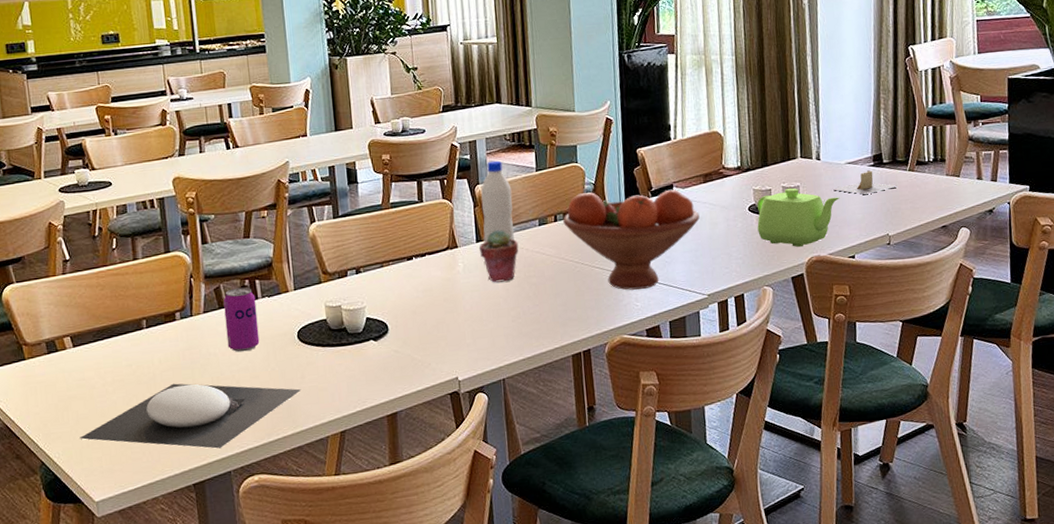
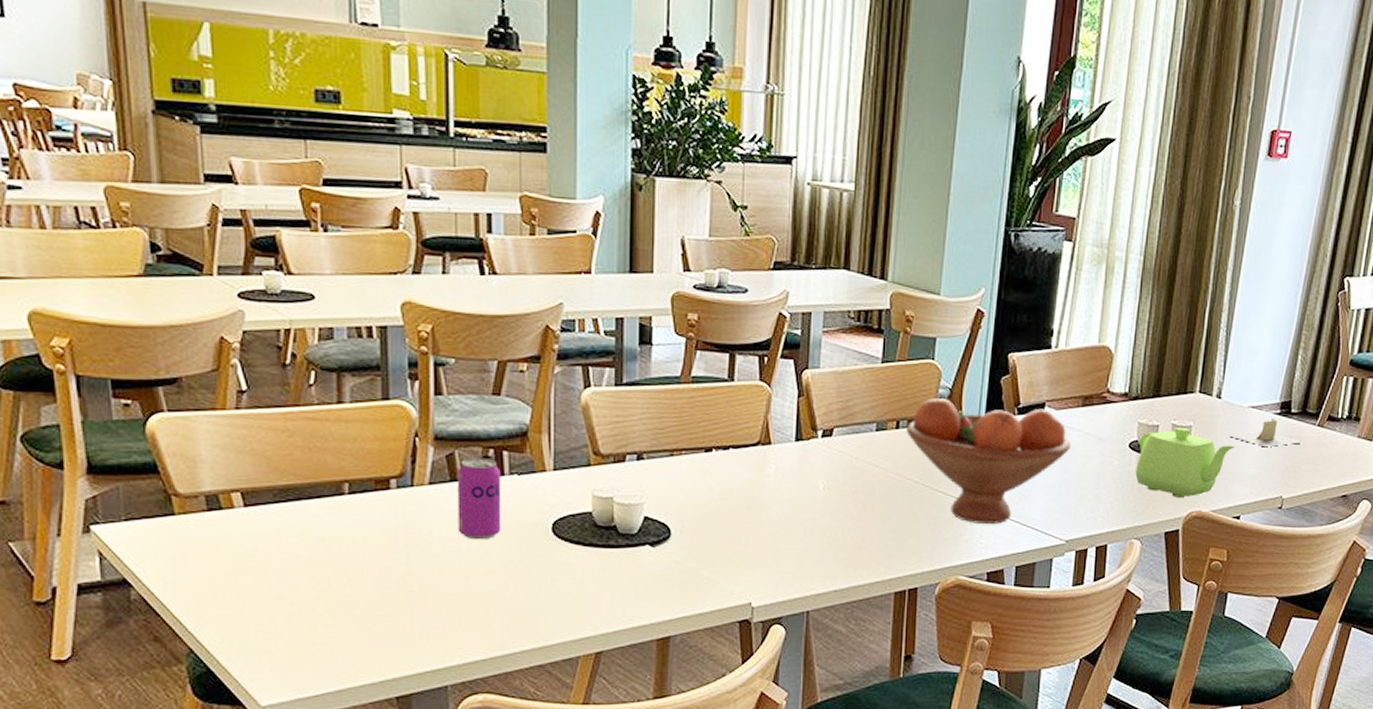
plate: present [79,383,302,449] -> none [245,569,551,657]
potted succulent: present [478,229,519,283] -> none [797,428,848,494]
water bottle: present [481,160,514,243] -> none [805,341,848,445]

